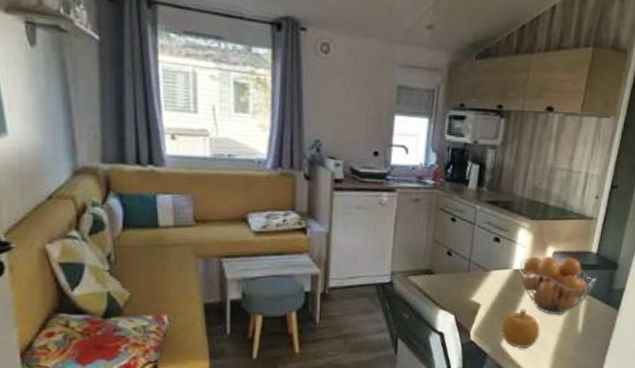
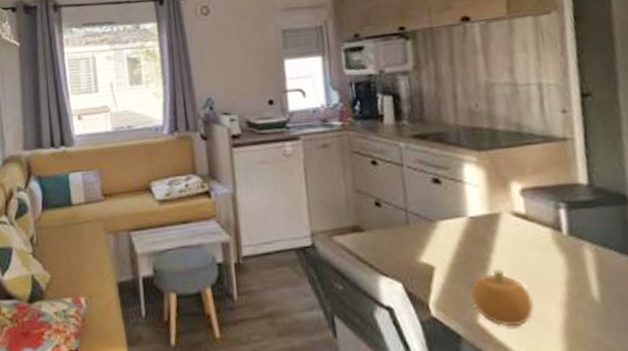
fruit basket: present [520,256,598,316] -> none [476,193,601,277]

